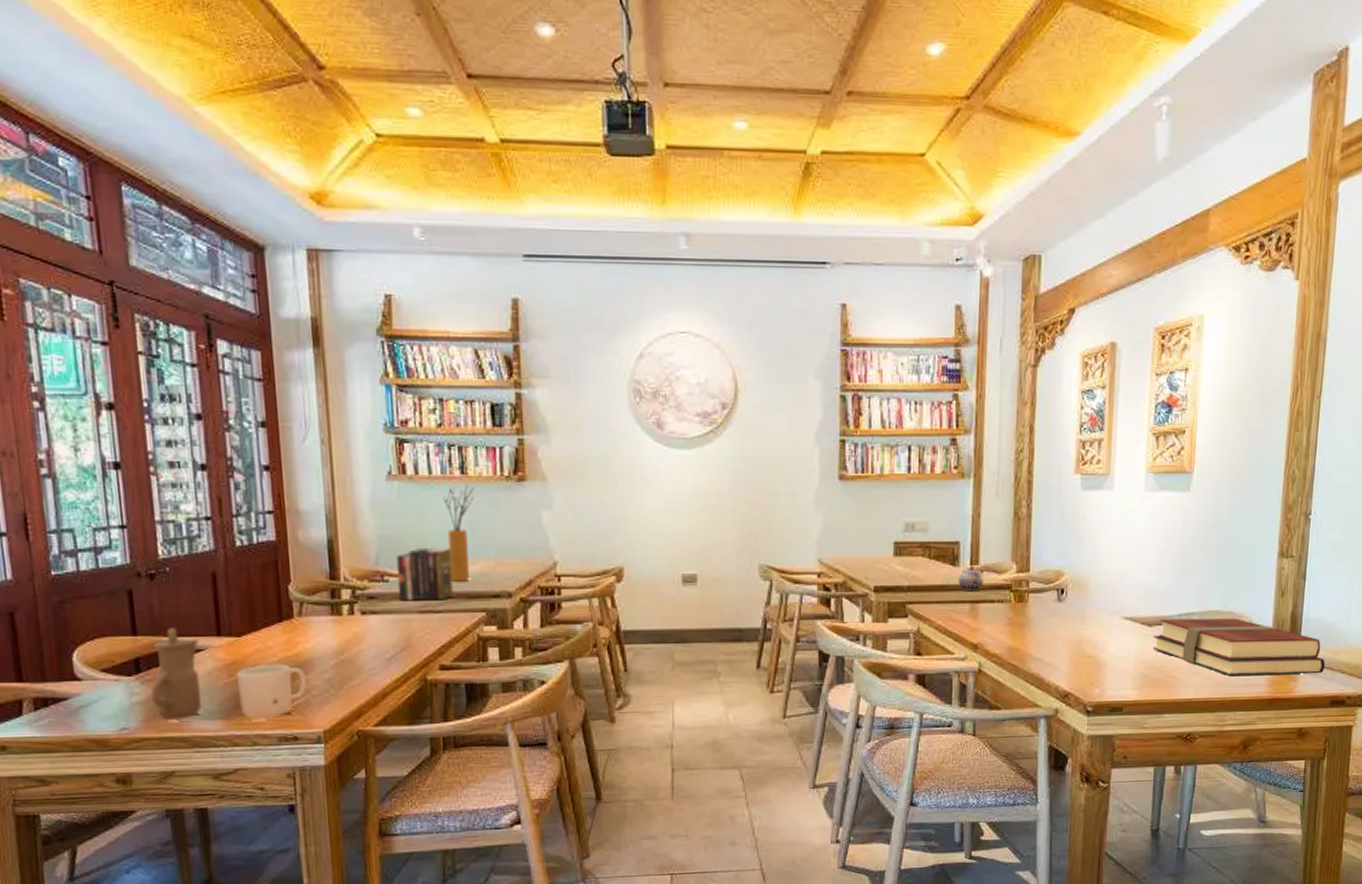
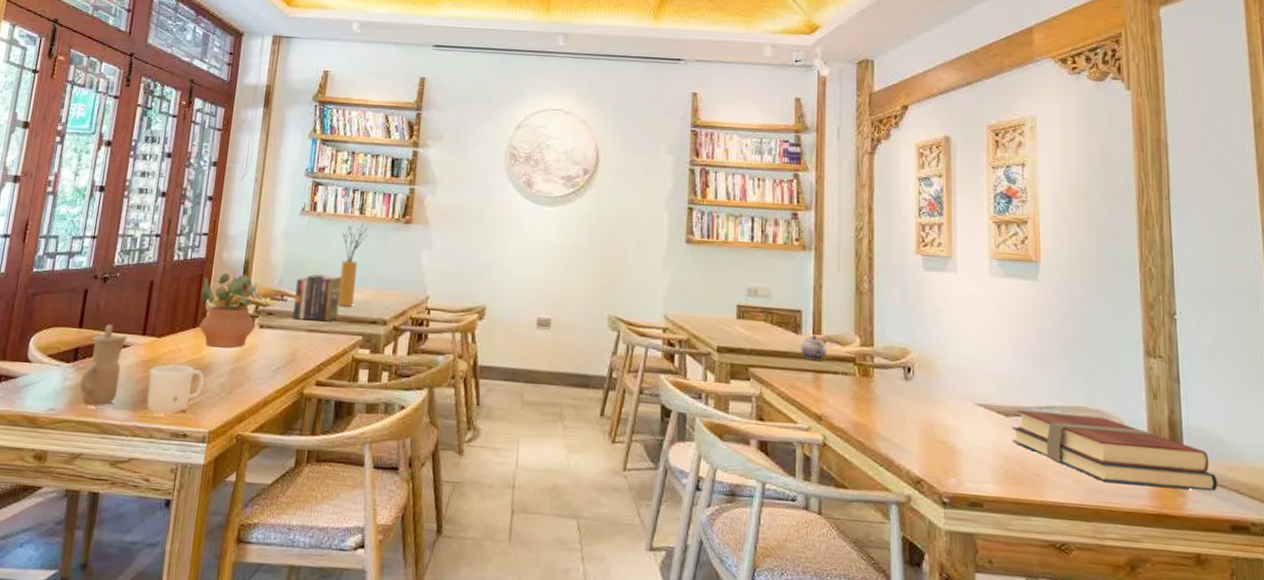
potted plant: none [280,554,359,641] -> present [199,273,263,348]

